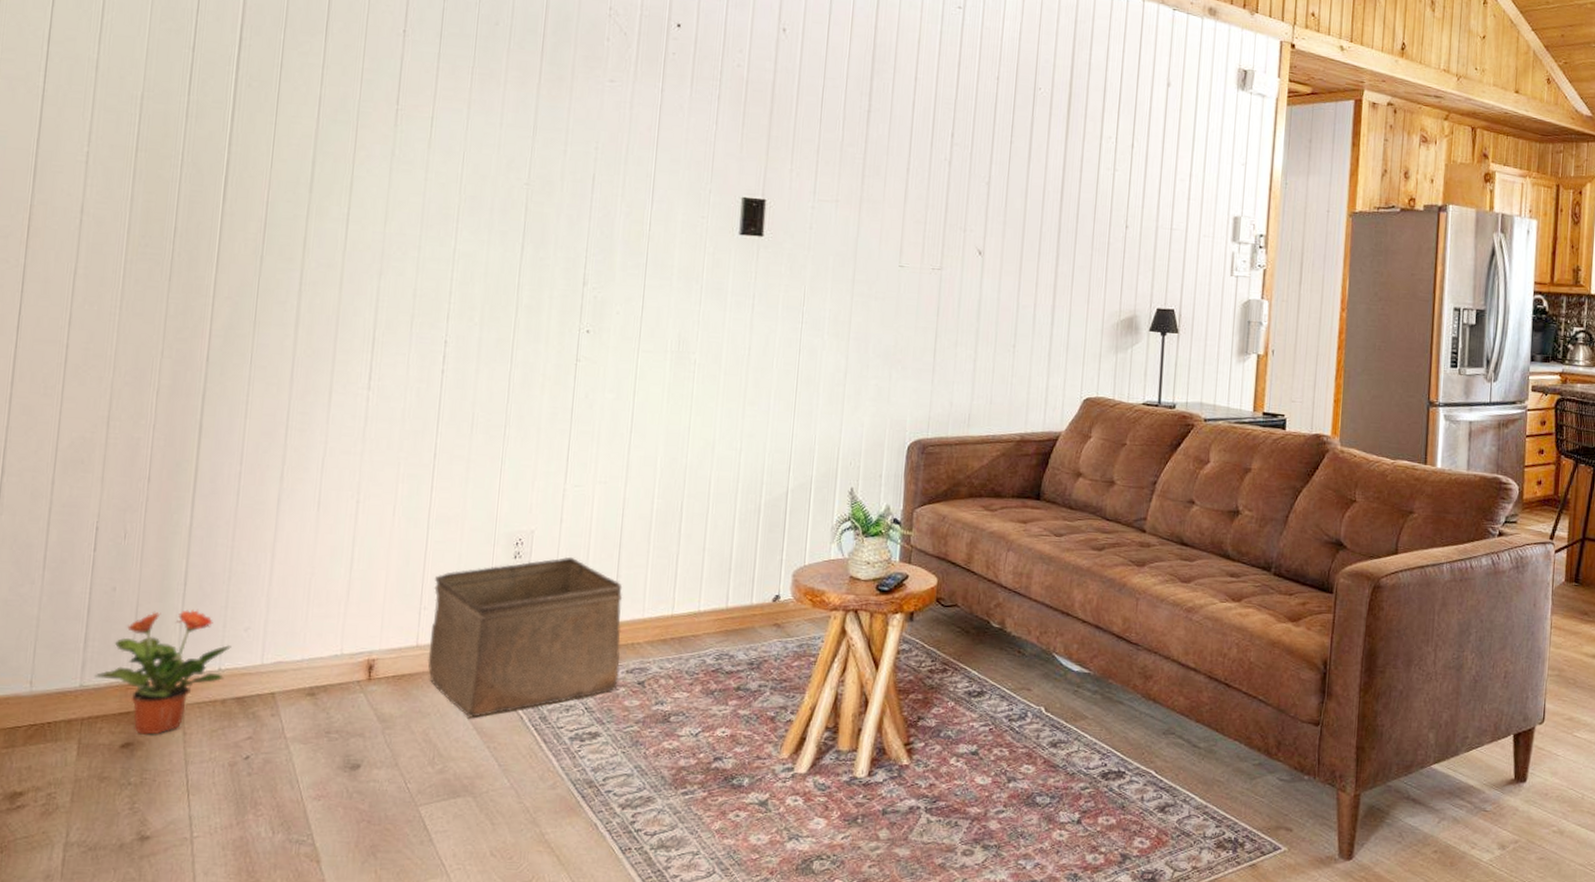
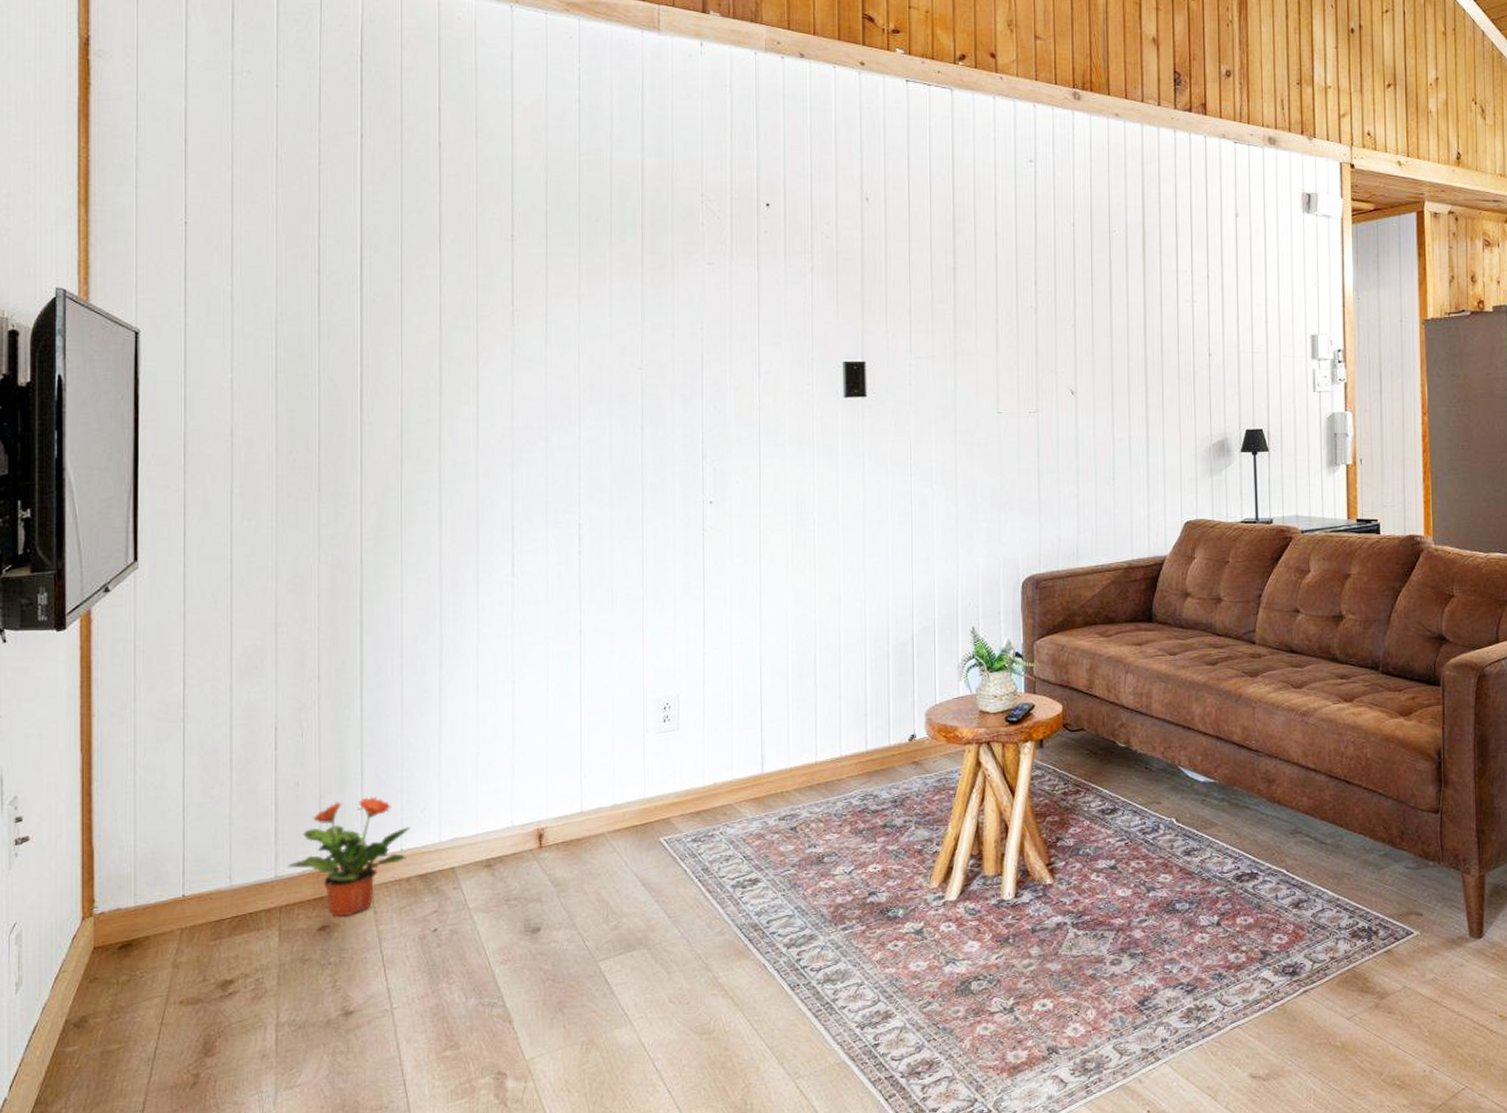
storage bin: present [427,556,623,719] -> none [592,715,772,876]

